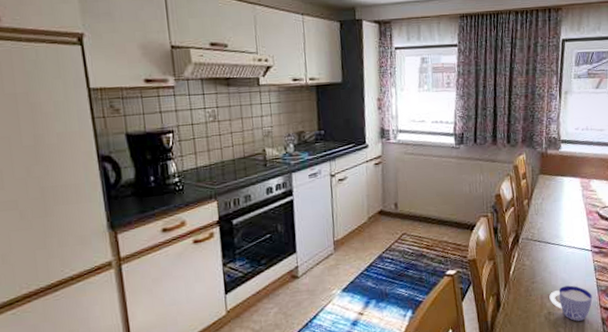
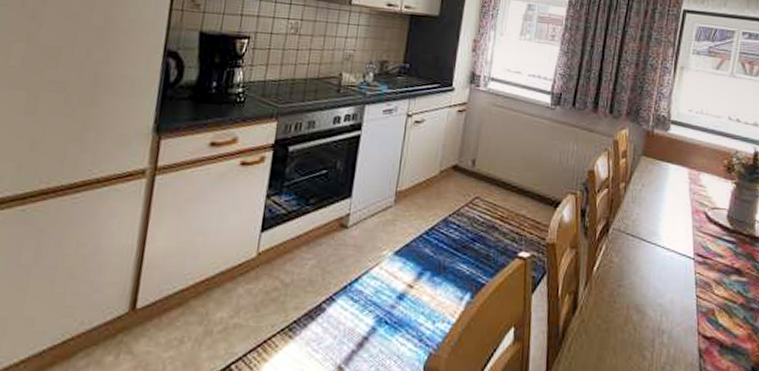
cup: present [549,285,593,322] -> none [637,298,690,347]

